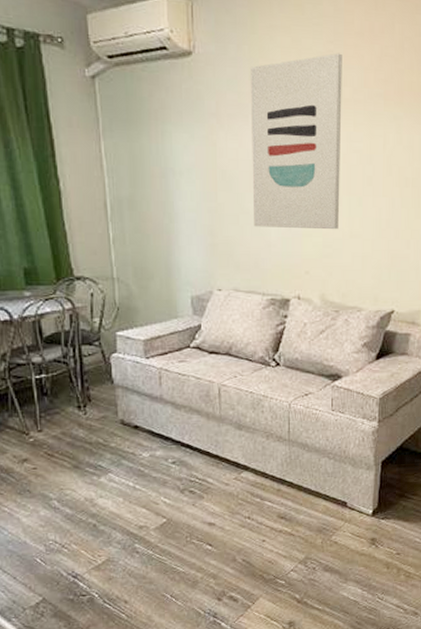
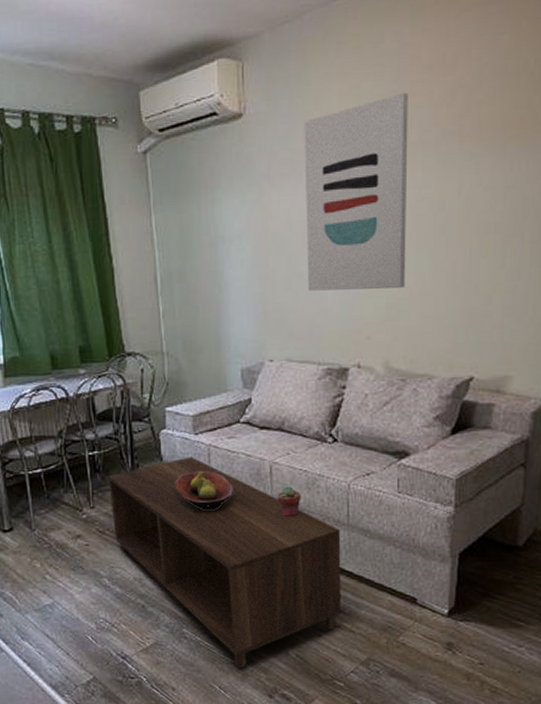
coffee table: none [57,379,283,577] -> present [108,457,342,669]
fruit bowl: none [127,393,185,431] -> present [175,471,235,511]
potted succulent: none [225,407,247,436] -> present [277,486,301,518]

